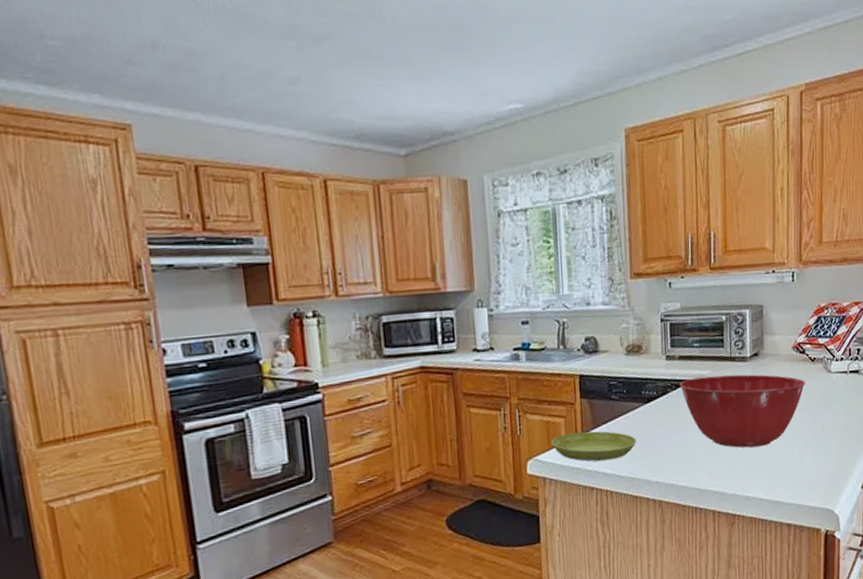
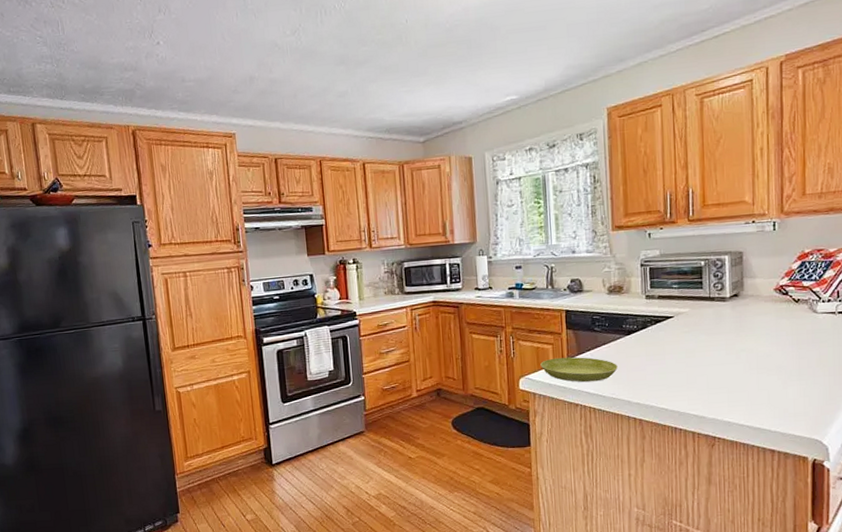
mixing bowl: present [679,374,806,448] -> none [659,312,789,378]

